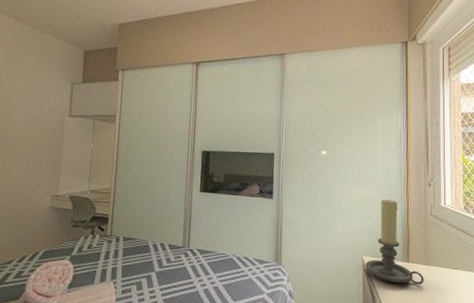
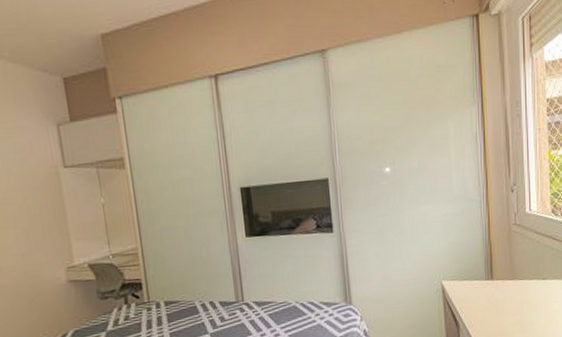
candle holder: present [365,199,424,285] -> none [445,214,510,305]

